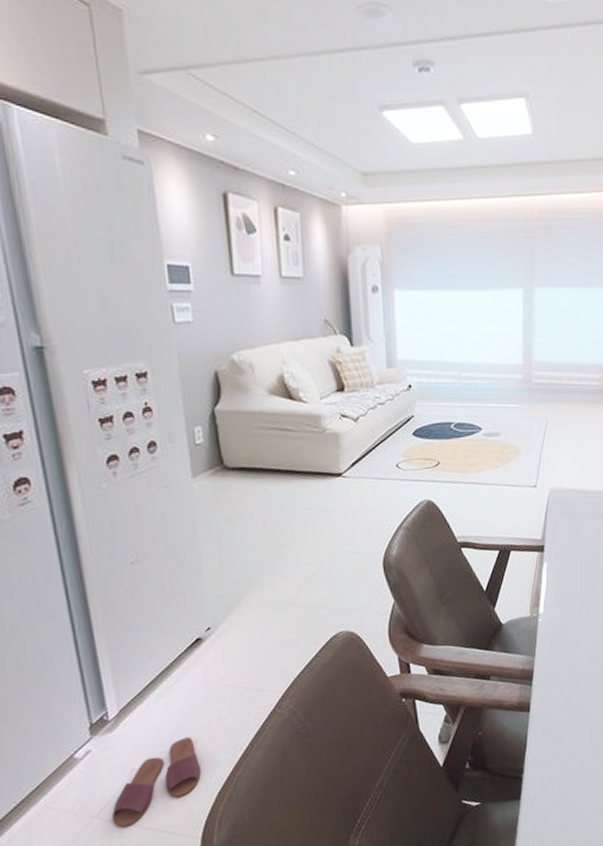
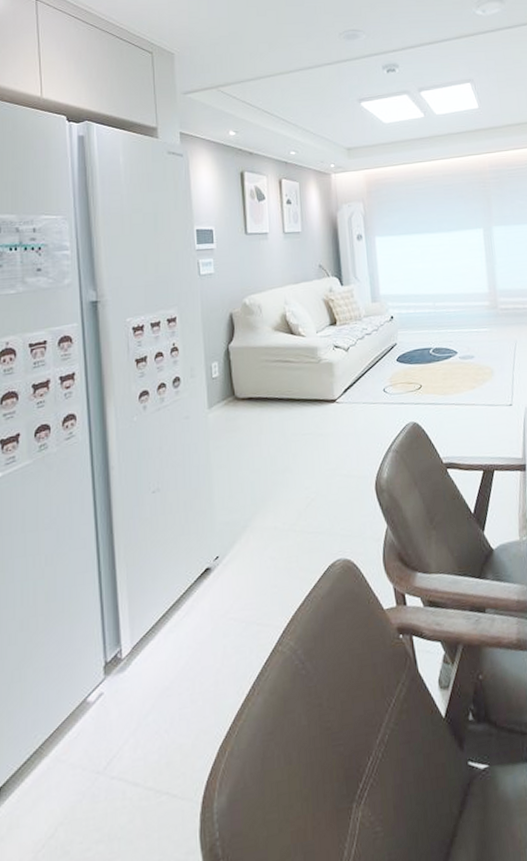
slippers: present [112,737,201,828] -> none [118,678,204,787]

